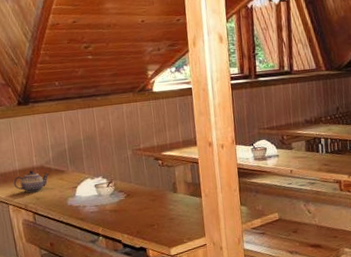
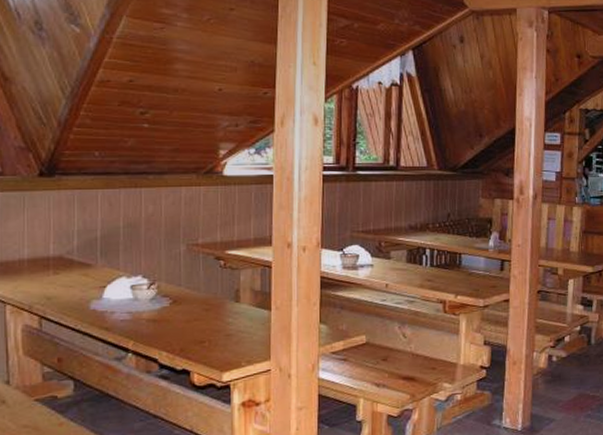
teapot: present [13,170,49,193] -> none [17,261,69,290]

